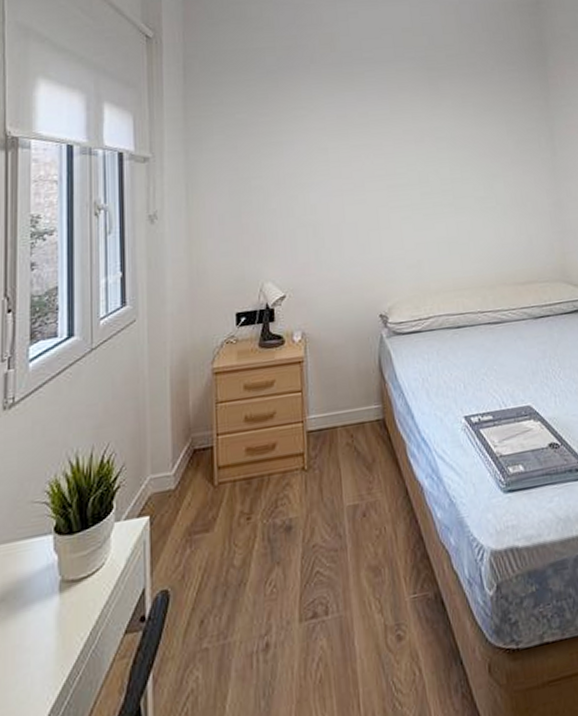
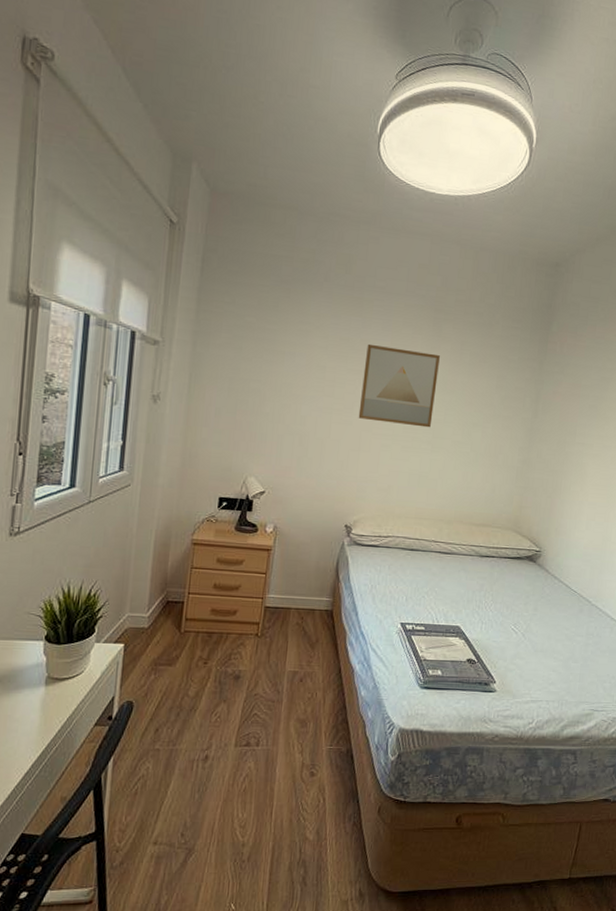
wall art: none [366,112,450,195] -> present [358,343,440,428]

